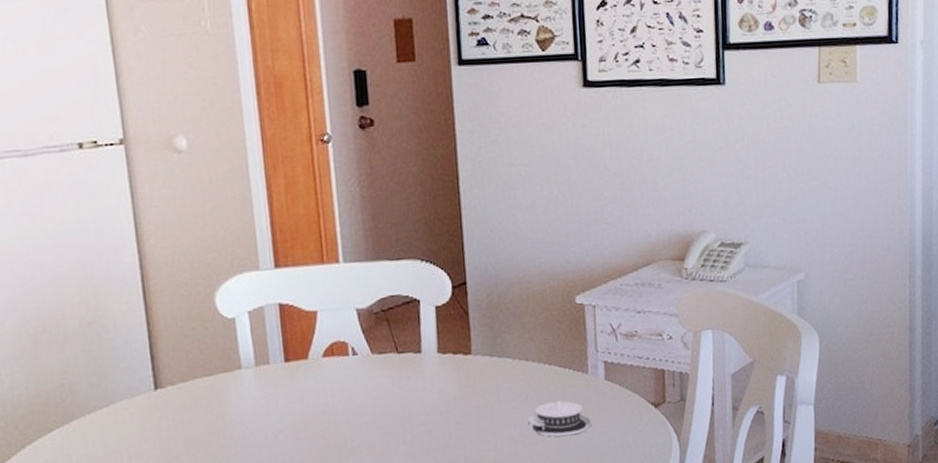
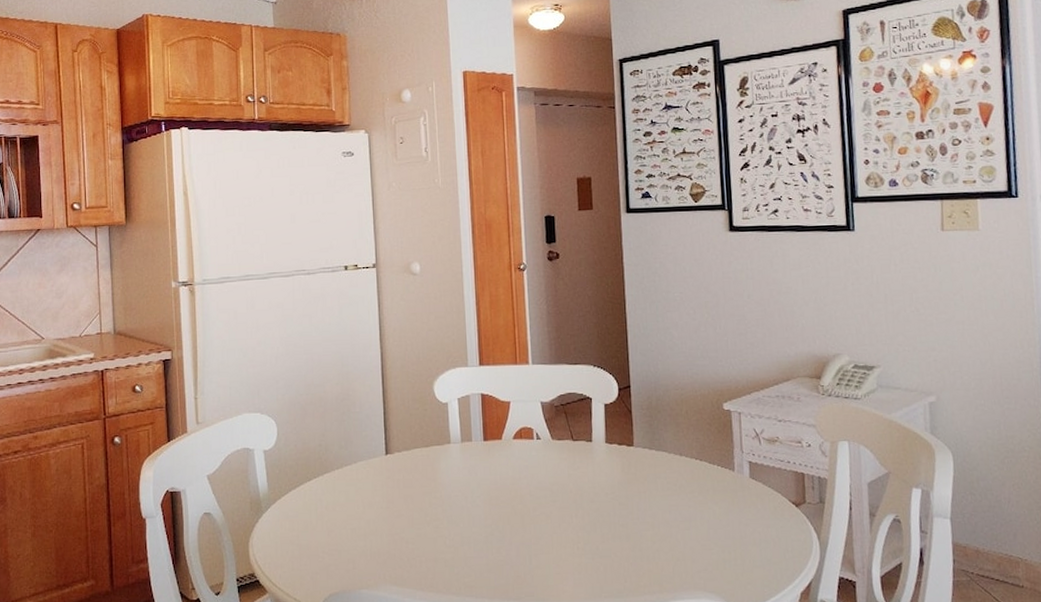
architectural model: present [527,398,592,437] -> none [681,491,738,525]

